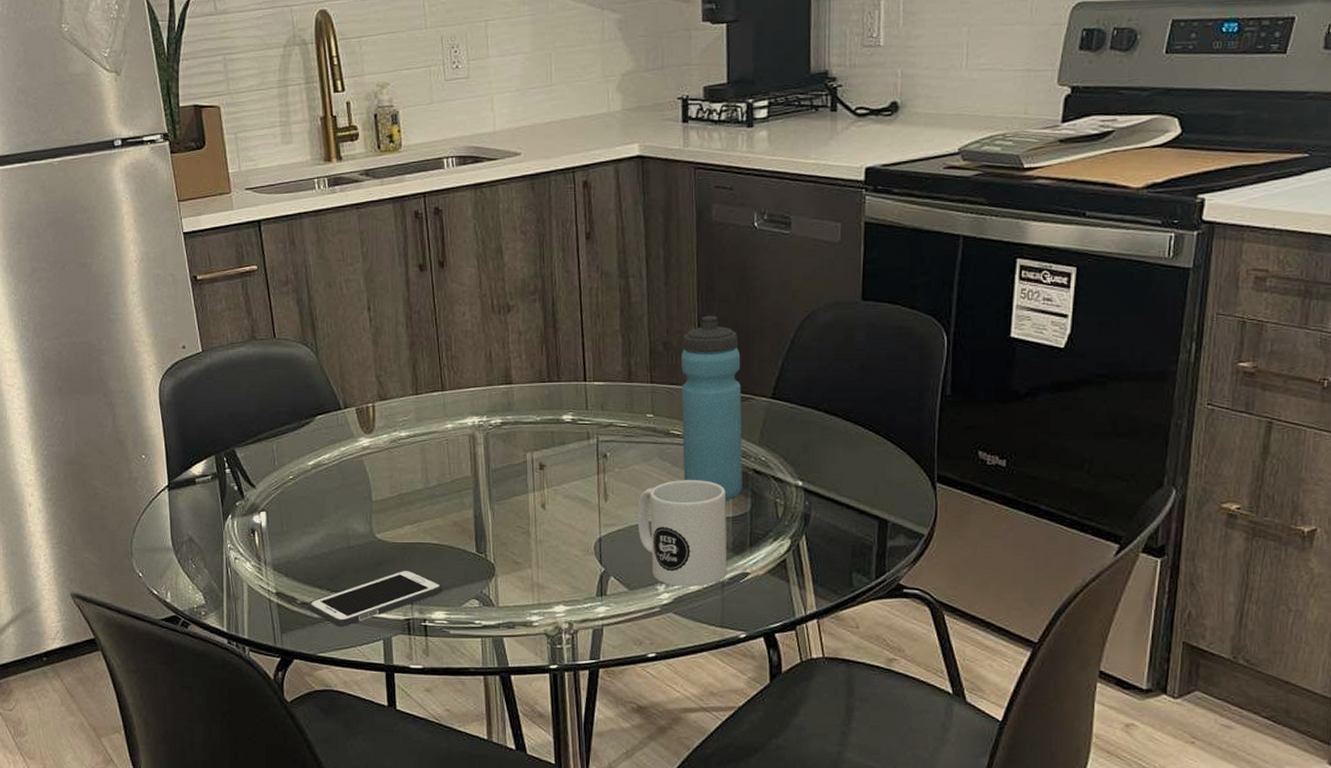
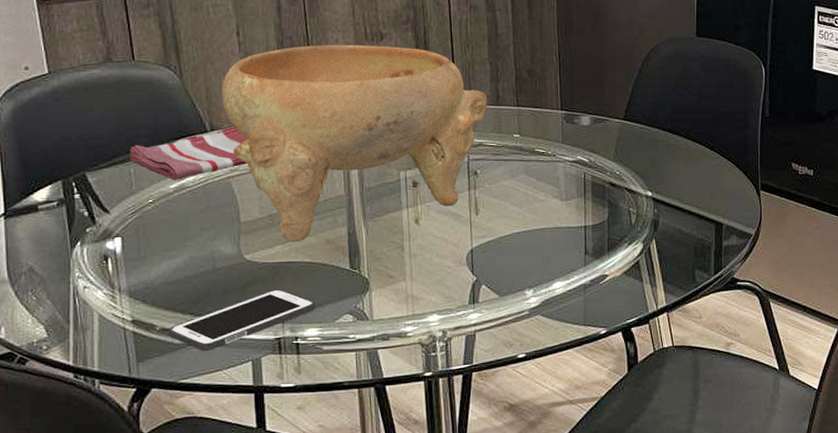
dish towel: none [273,404,379,457] -> present [130,127,248,180]
decorative bowl: none [353,317,619,523] -> present [221,44,488,243]
mug: present [637,480,727,587] -> none [506,193,589,291]
water bottle: present [681,315,743,501] -> none [544,46,600,212]

